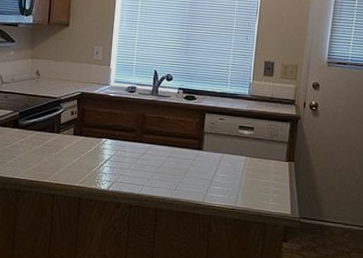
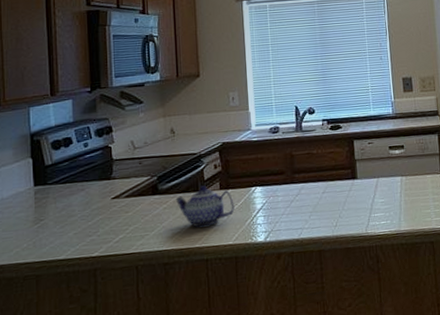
teapot: none [32,128,85,166] -> present [175,185,235,228]

